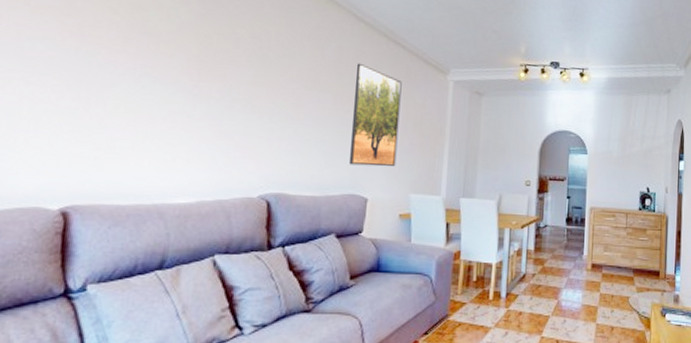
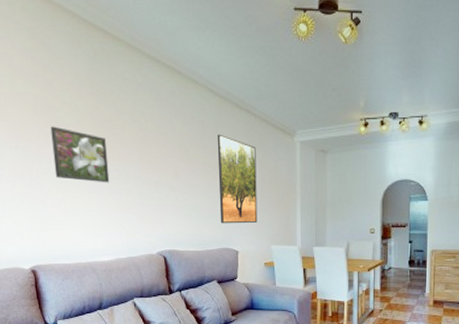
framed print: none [128,30,211,106] -> present [50,126,110,183]

